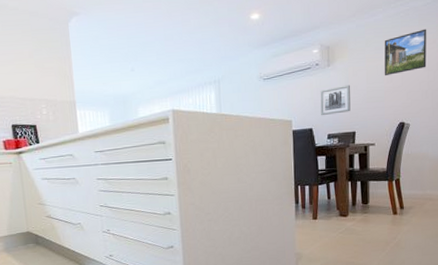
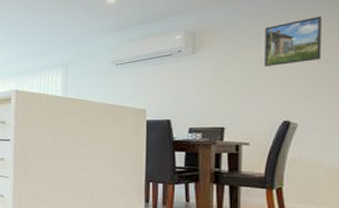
wall art: present [320,84,351,116] -> none [182,74,219,107]

